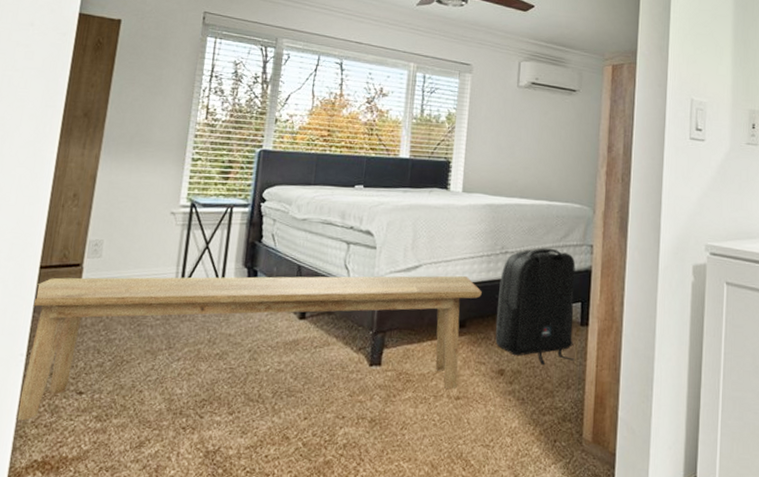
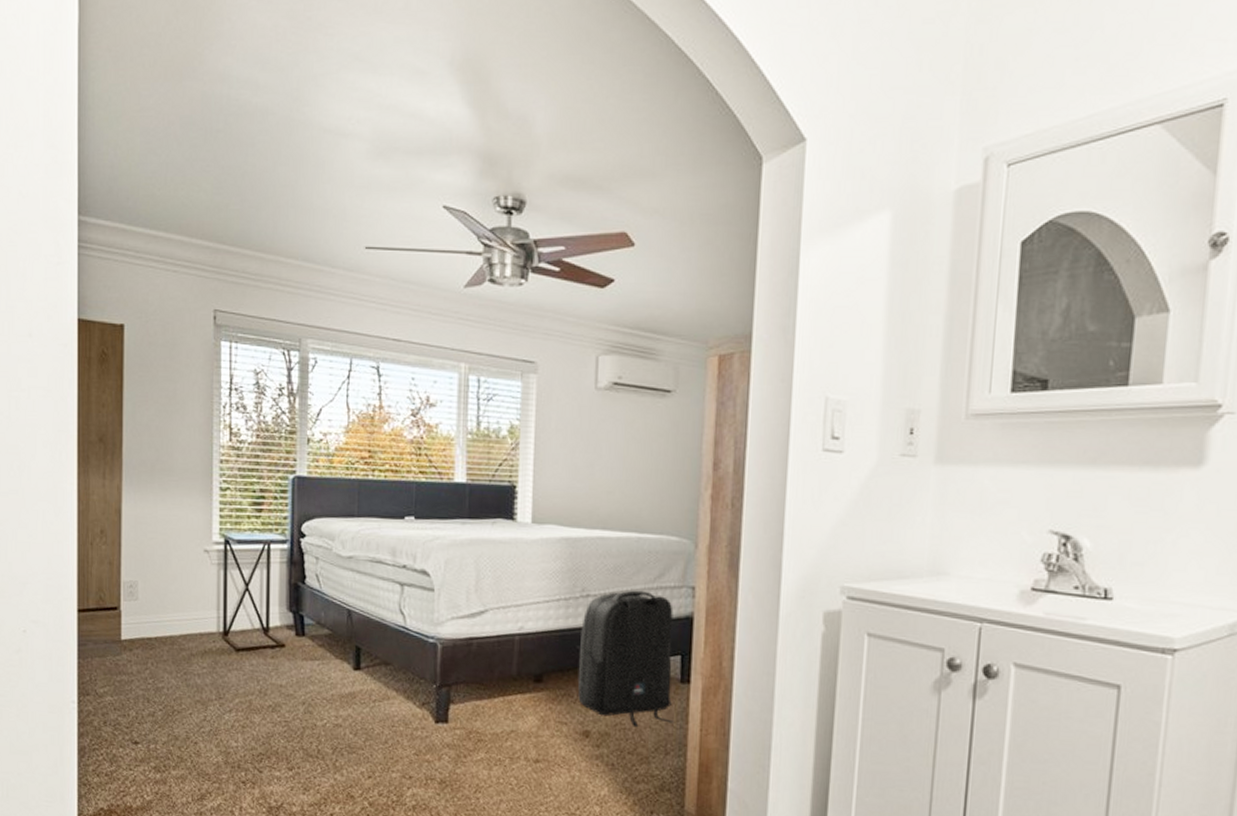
bench: present [15,275,482,421] -> none [77,621,560,769]

